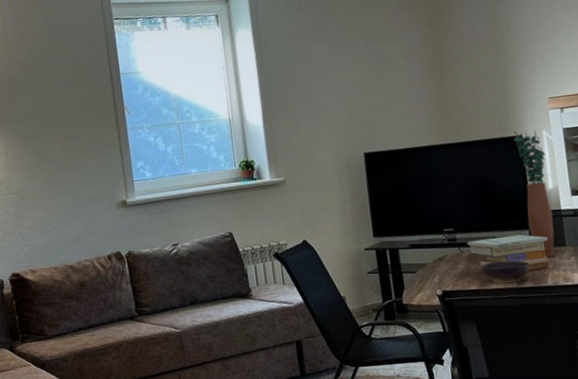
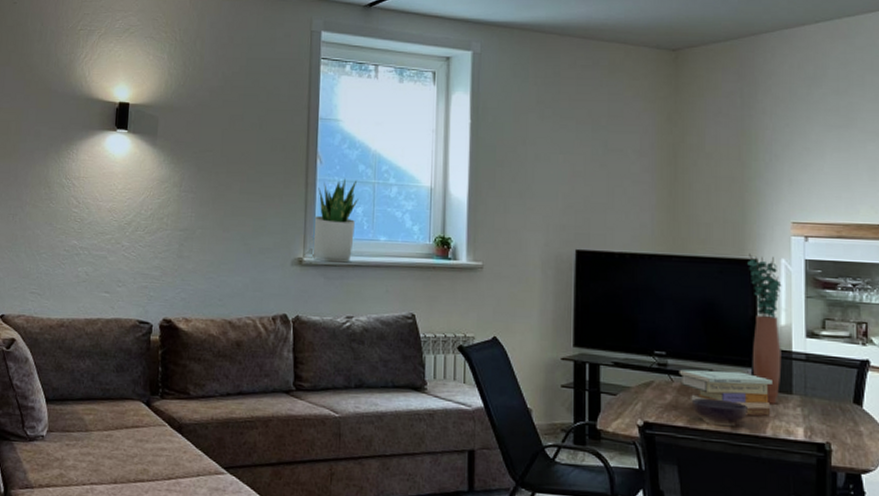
planter: none [129,123,169,201] -> present [311,178,358,264]

